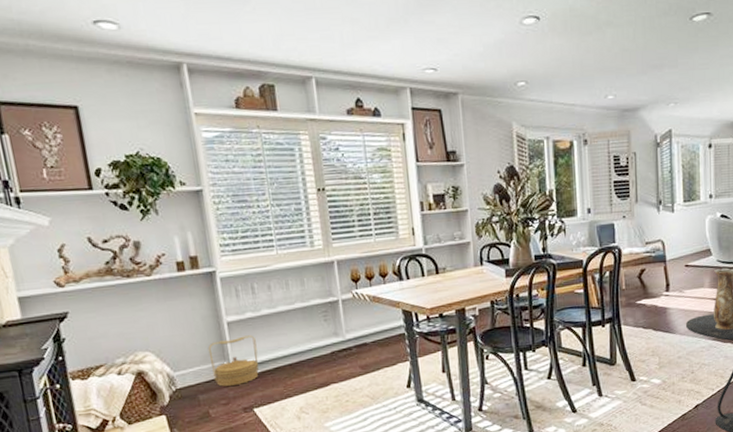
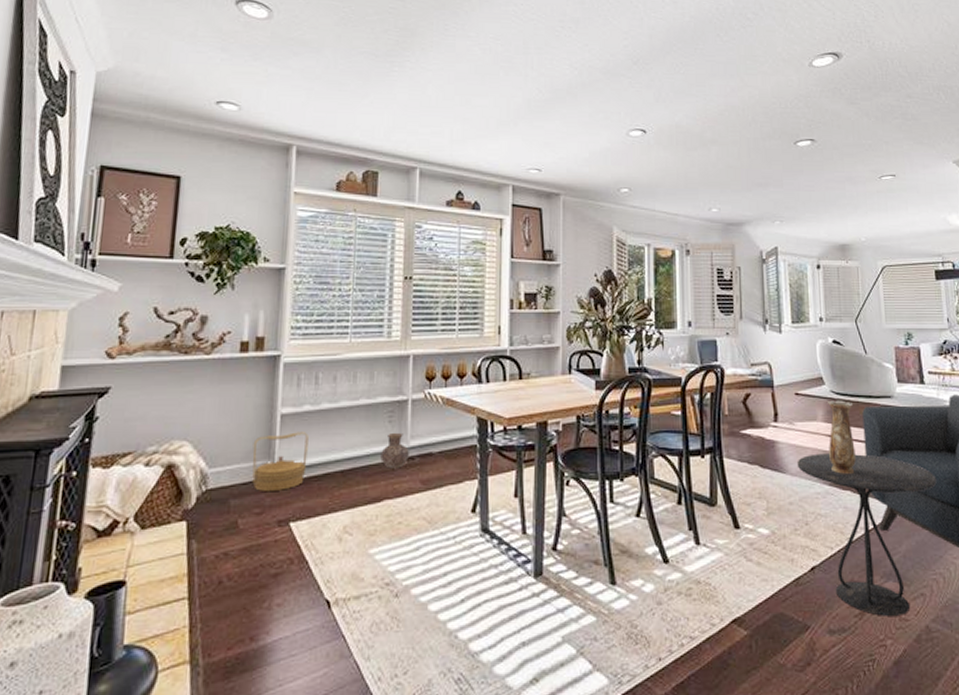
ceramic jug: none [321,328,347,359] -> present [380,432,409,469]

